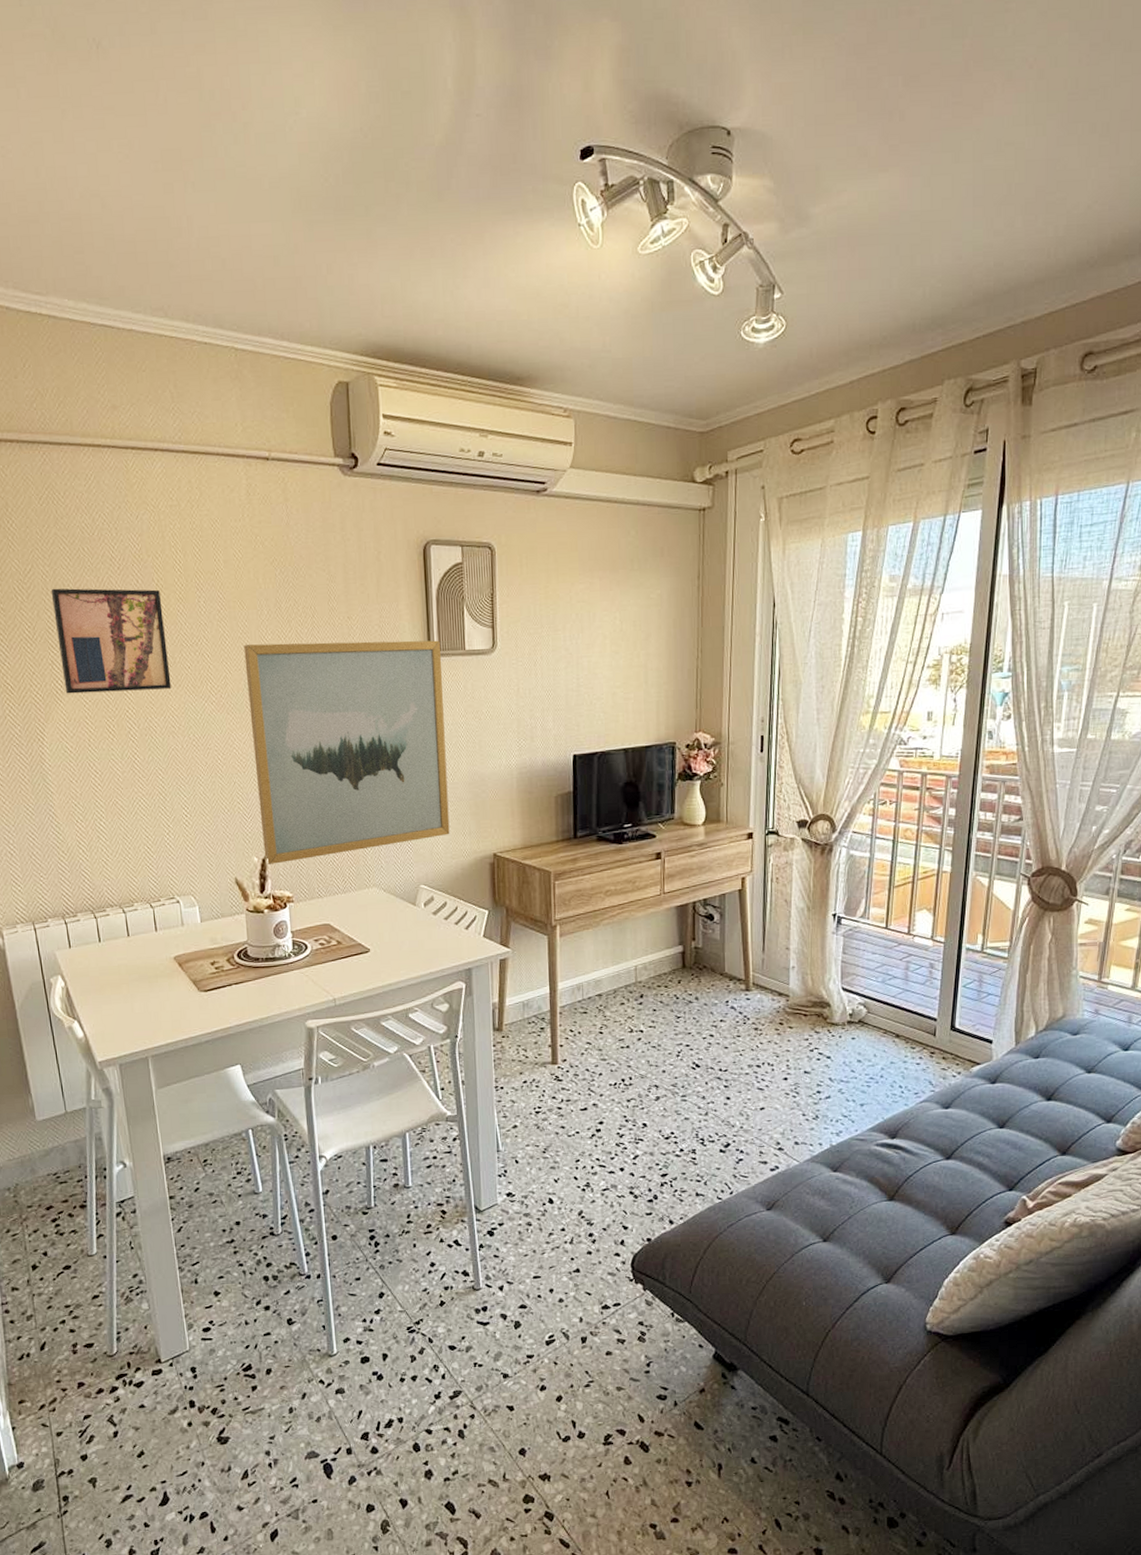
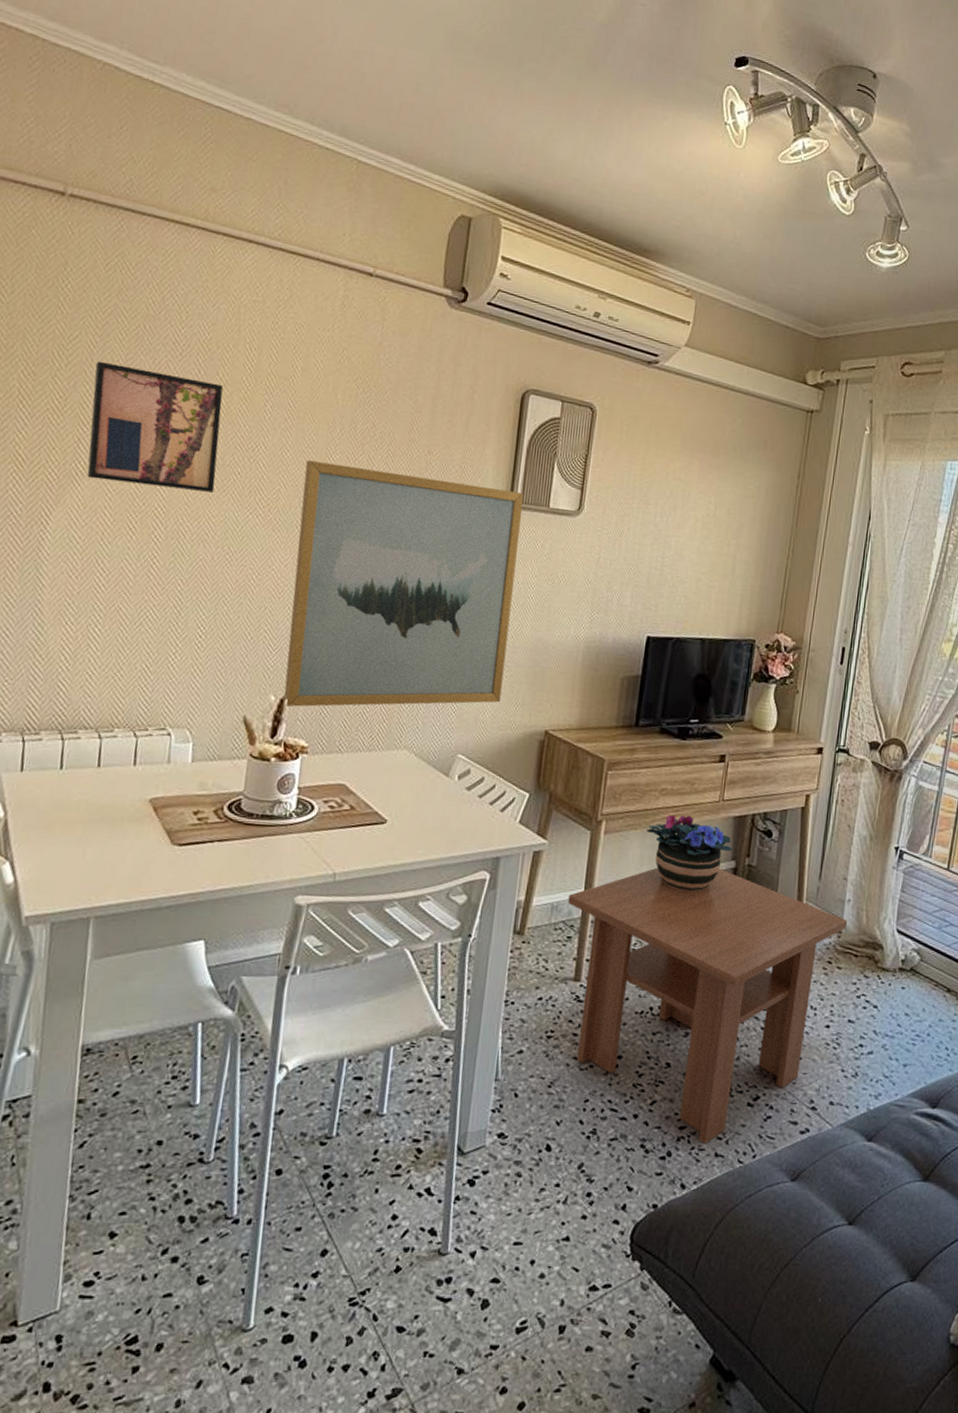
coffee table: none [536,954,794,1187] -> present [568,867,848,1144]
potted flower: none [598,910,678,978] -> present [647,814,732,892]

